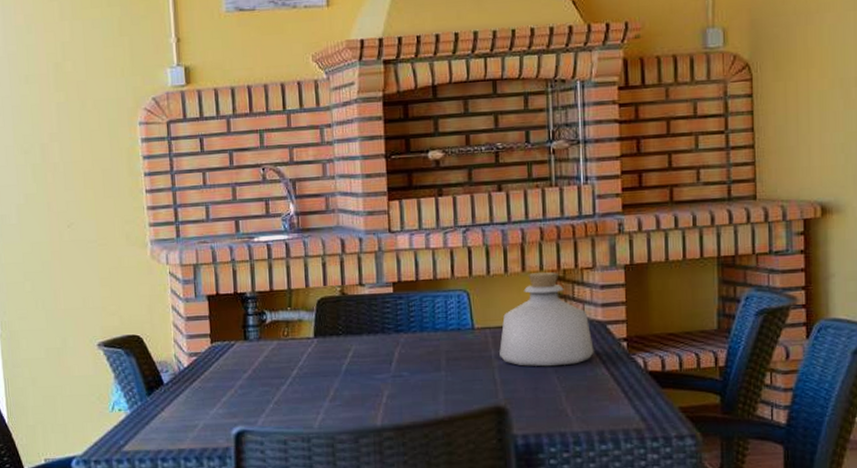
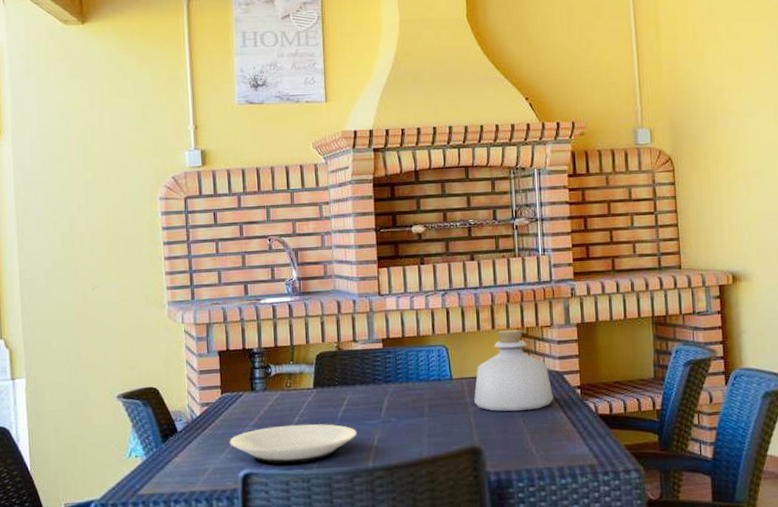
plate: none [220,377,363,422] -> present [229,424,357,465]

